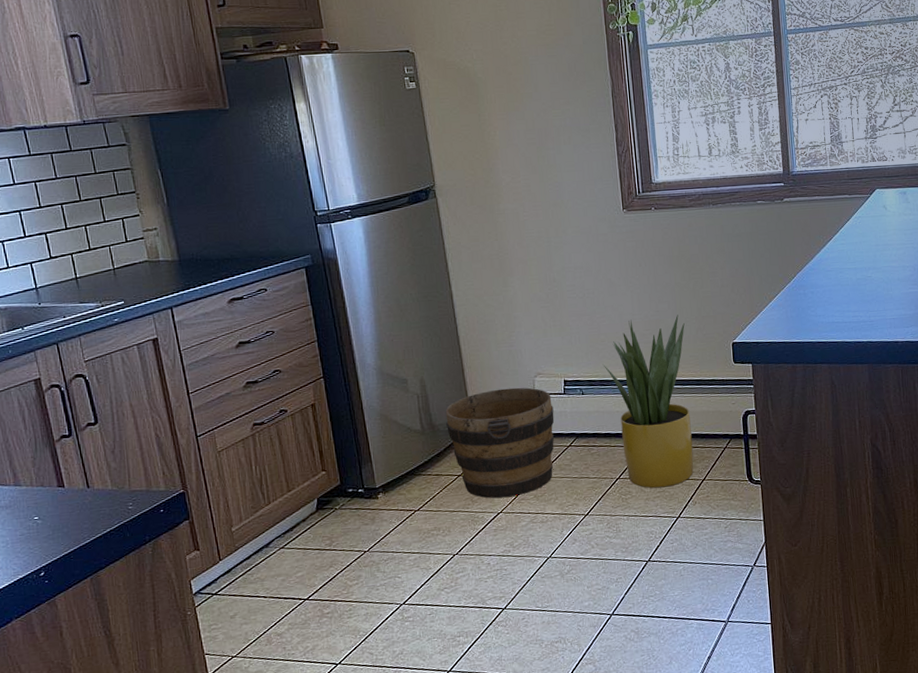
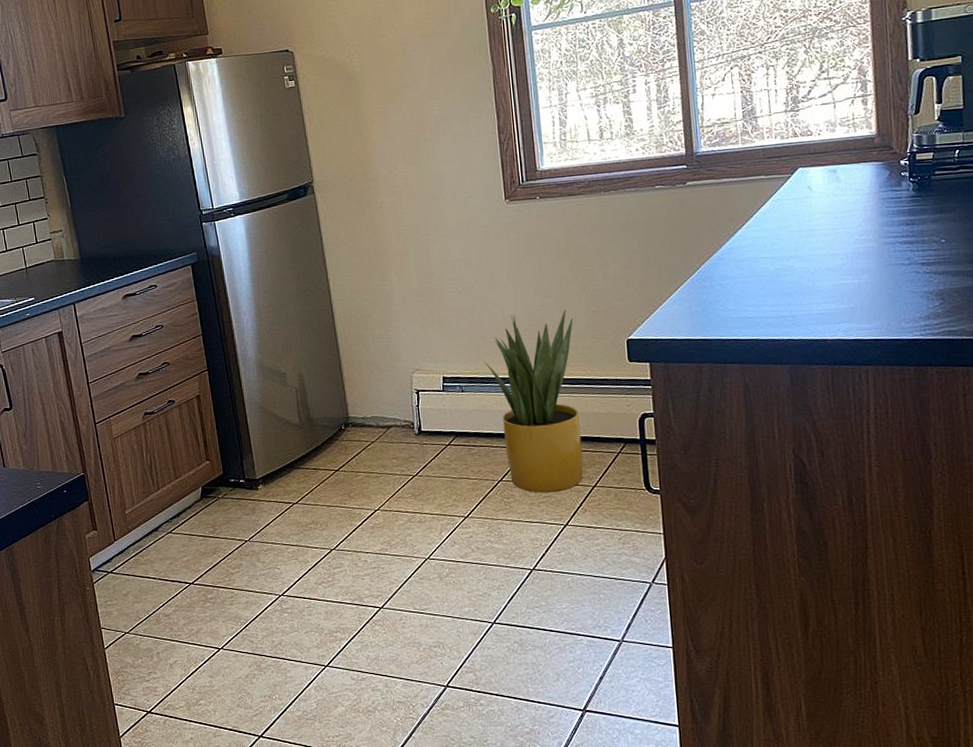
bucket: present [445,387,555,498] -> none [323,383,433,495]

